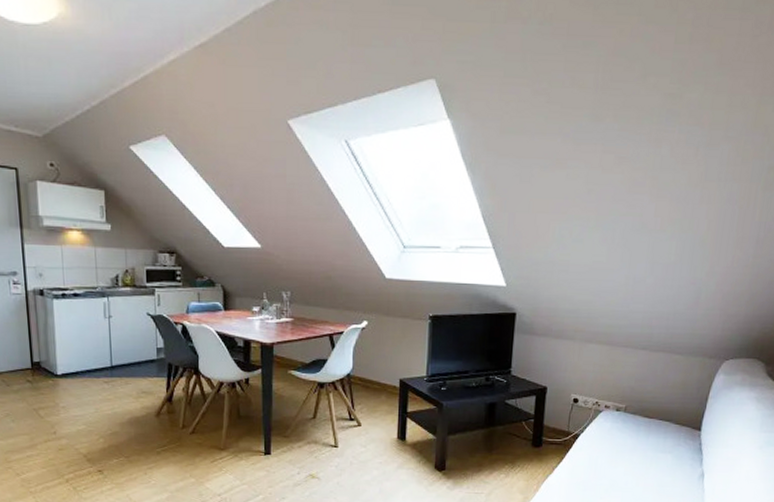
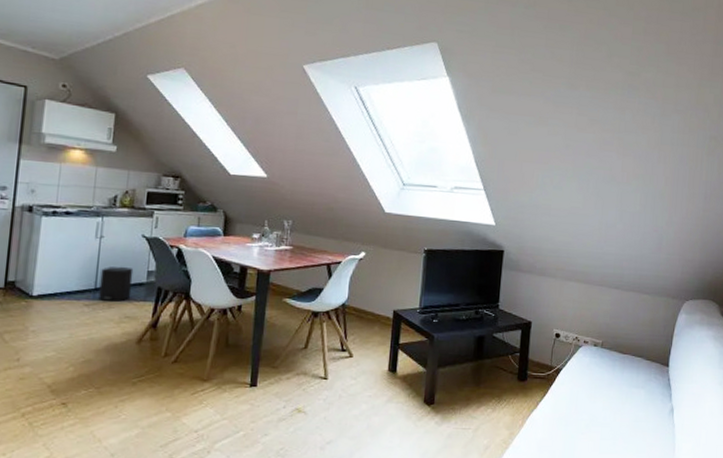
pedal bin: none [114,344,145,378] -> present [98,266,134,302]

